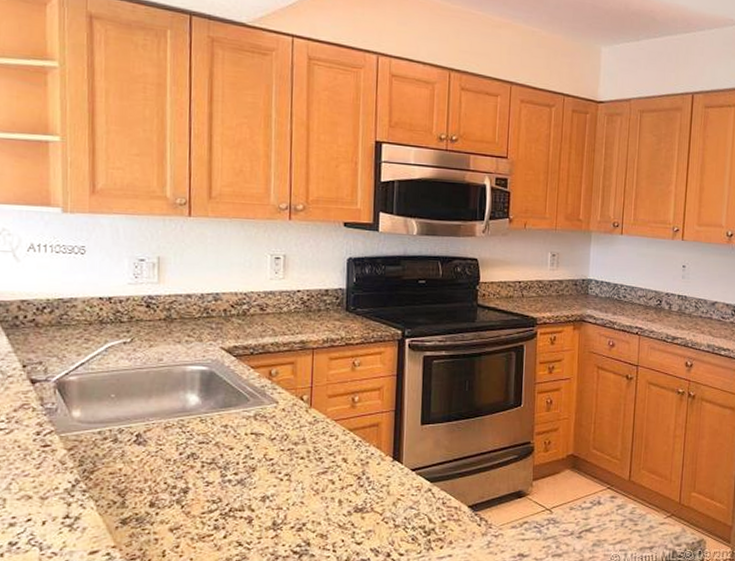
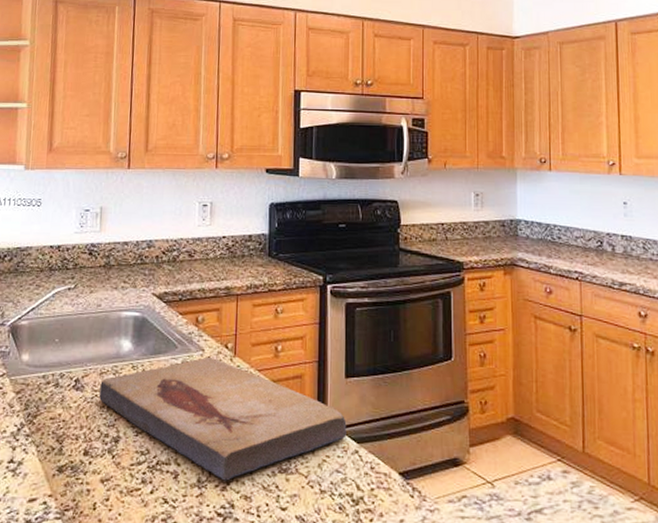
fish fossil: none [164,408,421,523] -> present [99,356,347,481]

